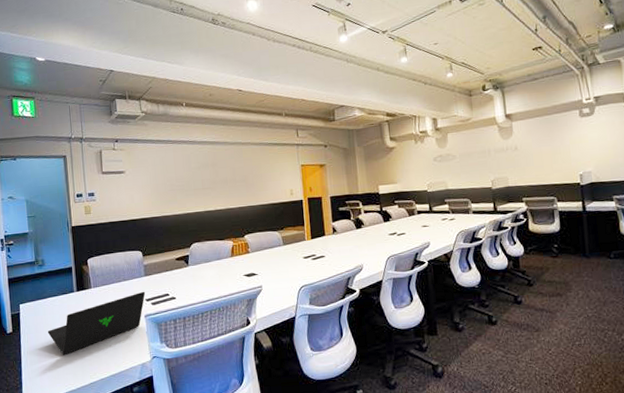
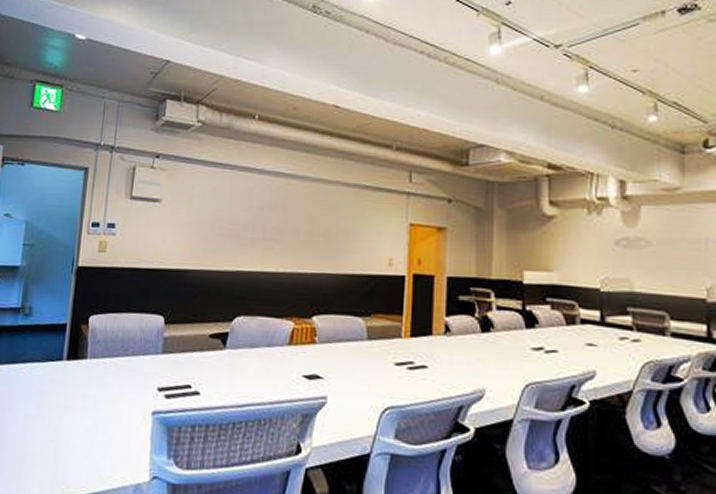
laptop: present [47,291,146,355] -> none [16,375,159,451]

